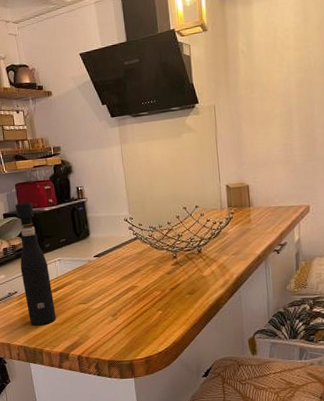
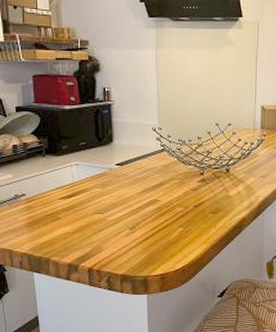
pepper grinder: present [15,202,56,325] -> none [30,97,68,232]

